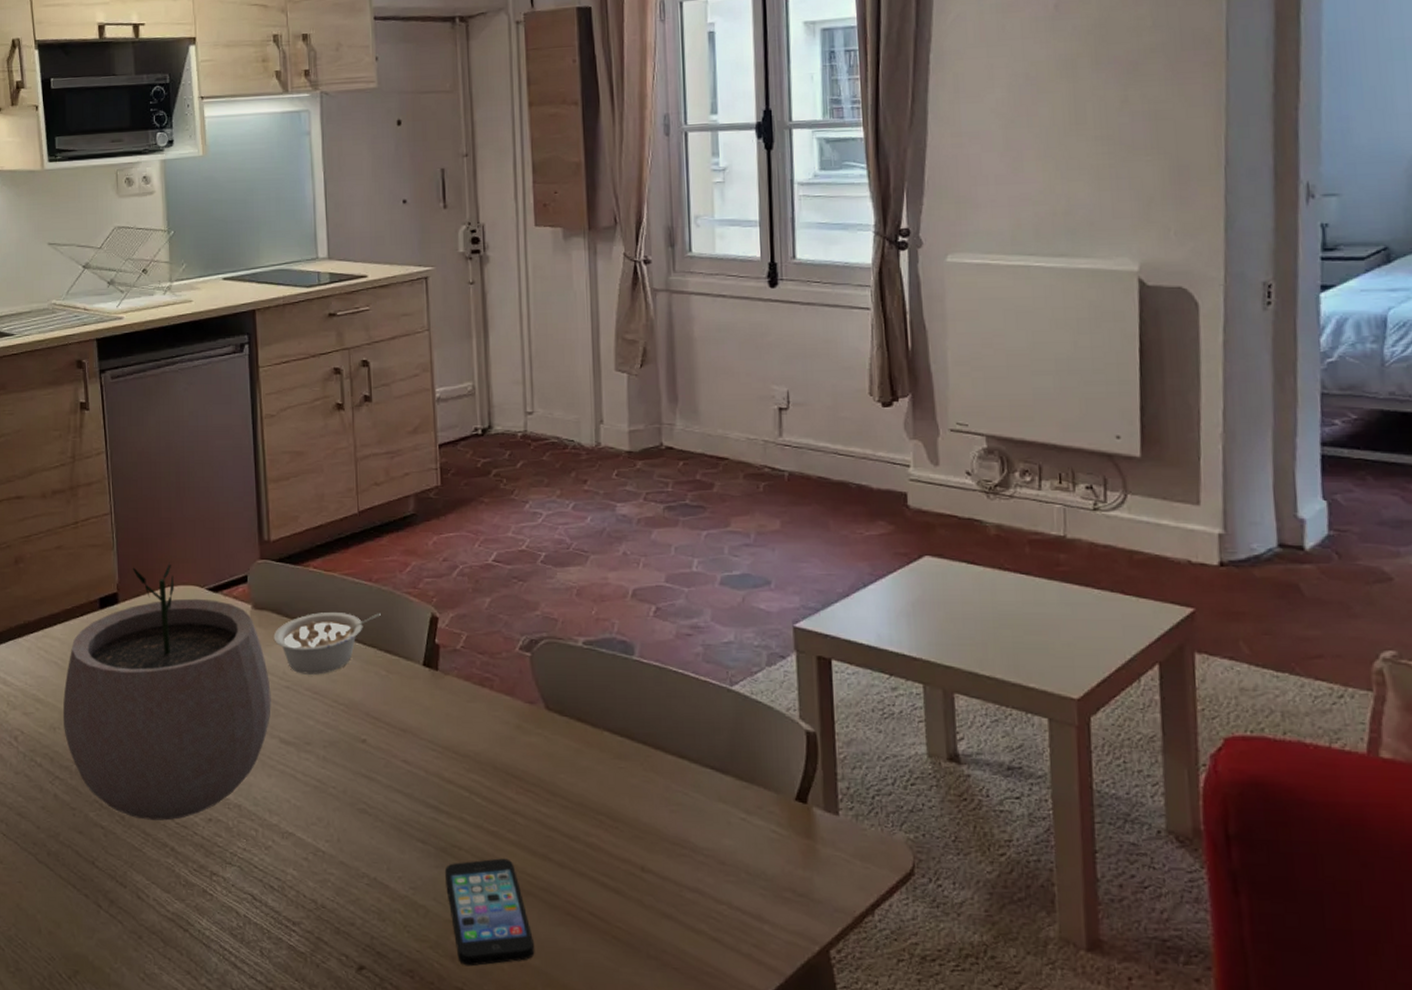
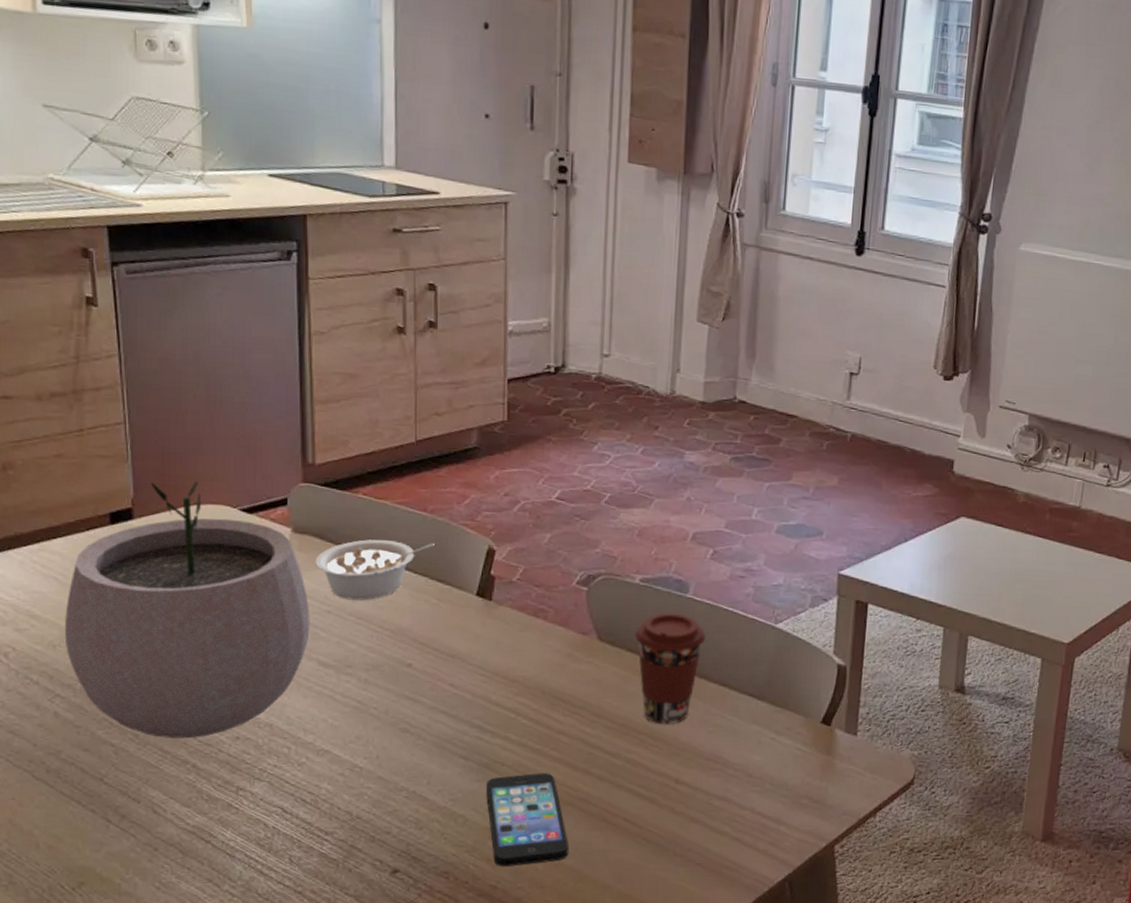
coffee cup: none [582,676,658,803] -> present [634,612,706,725]

